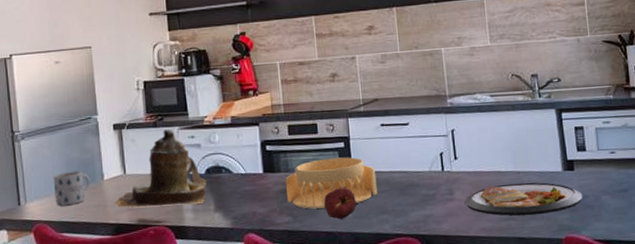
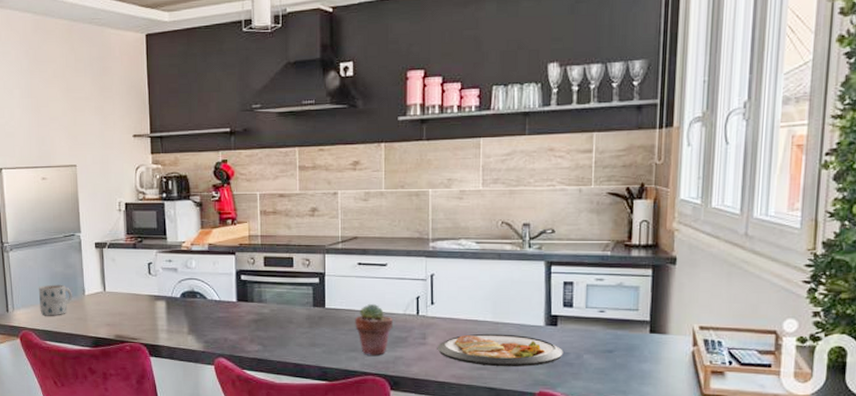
teapot: present [114,129,207,208] -> none [94,252,182,325]
architectural model: present [285,157,378,209] -> none [257,292,349,340]
apple: present [323,187,356,220] -> none [294,322,327,353]
potted succulent: none [383,163,420,216] -> present [355,303,393,356]

